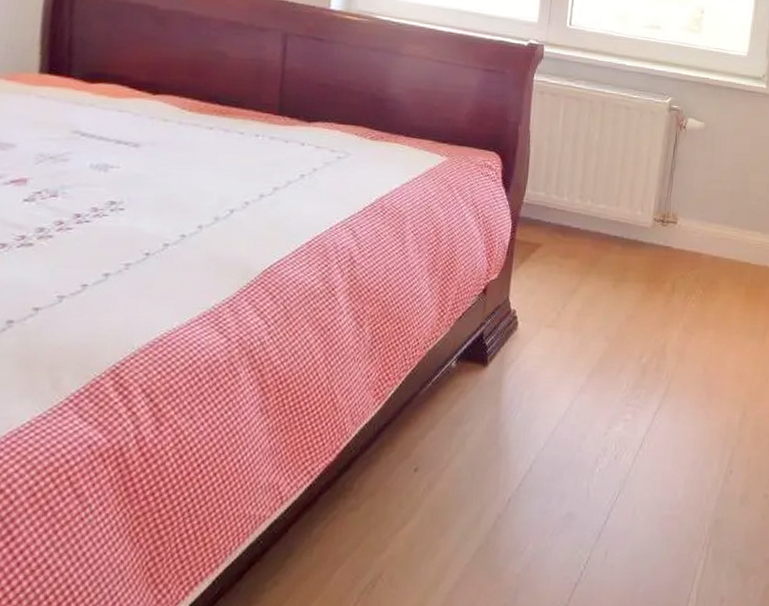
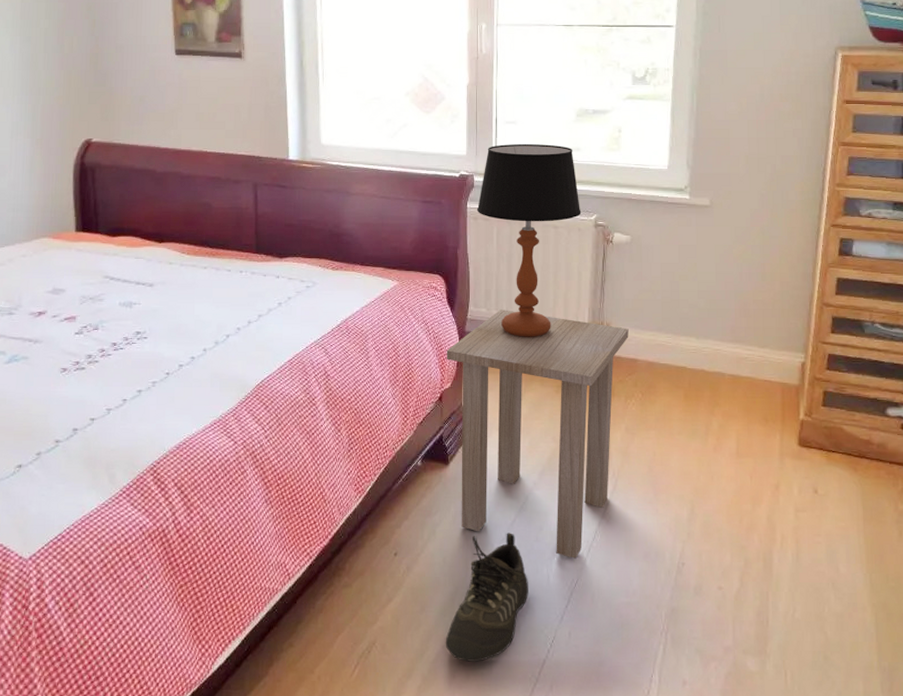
shoe: none [465,442,566,591] -> present [445,533,528,662]
side table: none [495,194,695,469] -> present [446,310,629,559]
table lamp: none [543,14,656,226] -> present [476,143,582,337]

